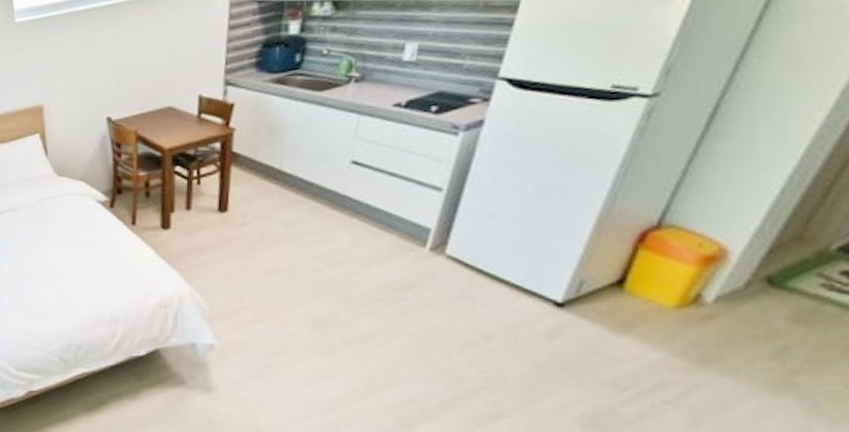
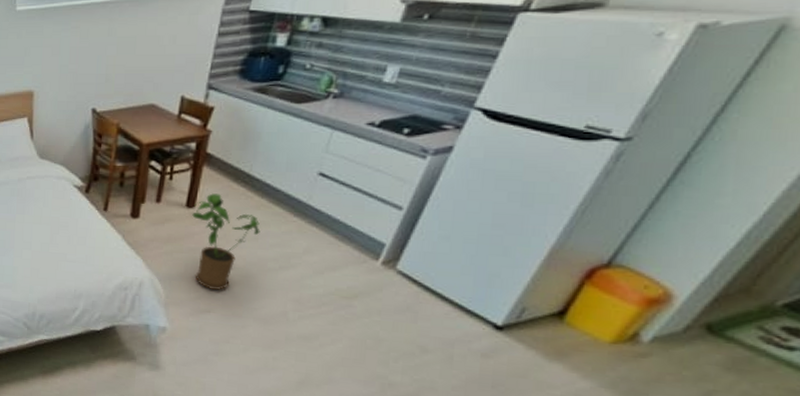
house plant: none [226,194,300,298] -> present [192,193,261,291]

